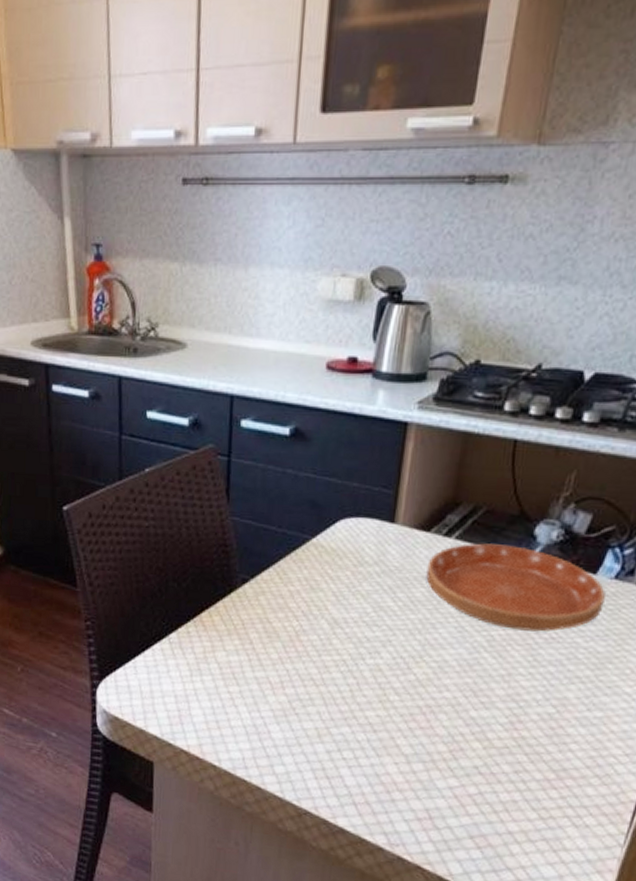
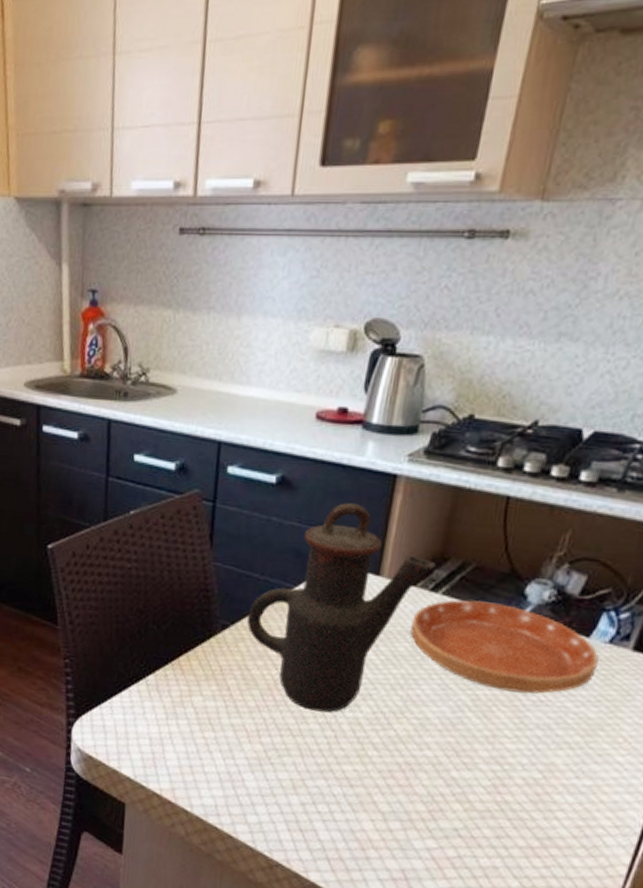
teapot: none [266,452,449,661] -> present [246,503,437,713]

